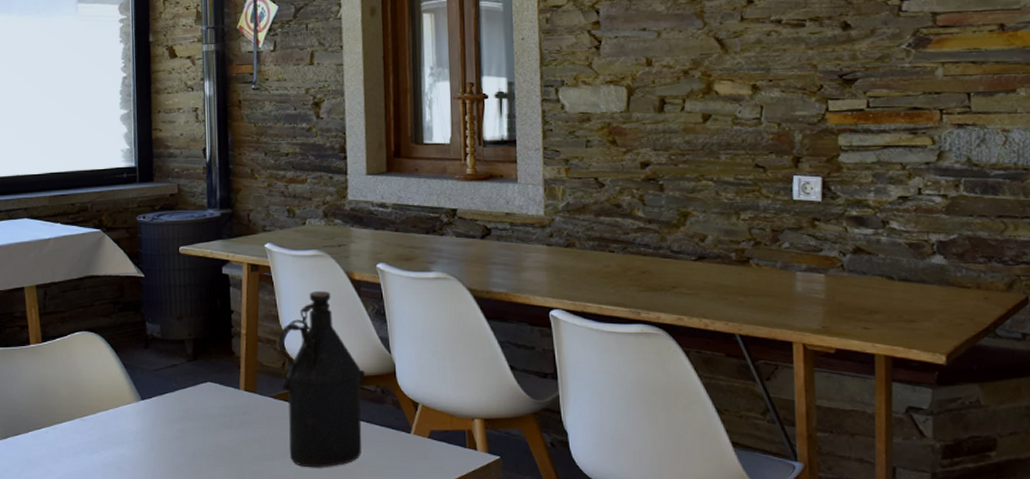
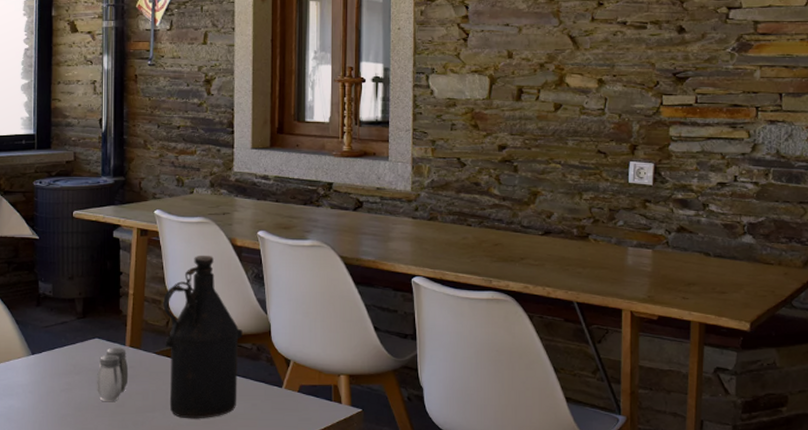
salt and pepper shaker: none [211,391,244,450] -> present [97,347,129,402]

